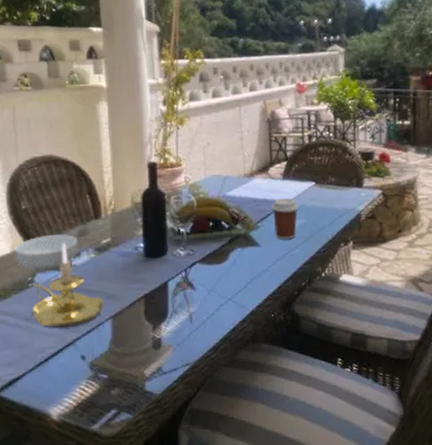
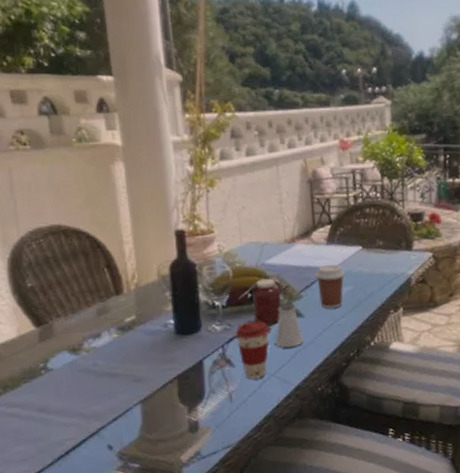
cereal bowl: present [14,234,78,274] -> none [21,313,98,359]
candle holder: present [31,242,104,328] -> none [44,322,132,417]
coffee cup: none [198,248,229,302] -> present [236,321,270,379]
jar: none [202,208,239,252] -> present [239,277,281,325]
saltshaker: none [233,233,259,275] -> present [275,303,304,349]

